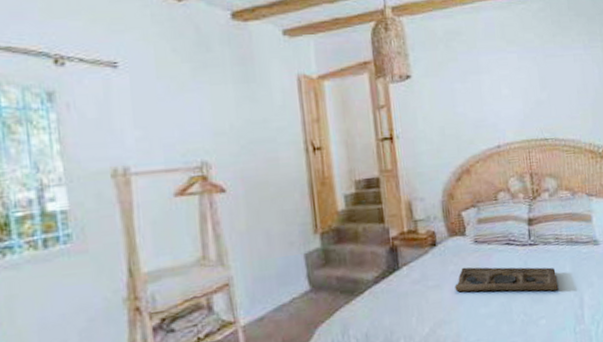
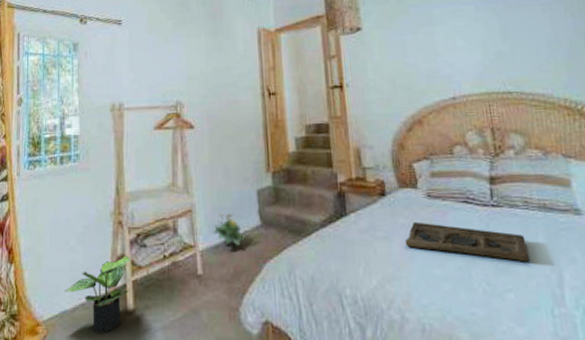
flowering plant: none [254,281,295,315] -> present [212,213,247,245]

